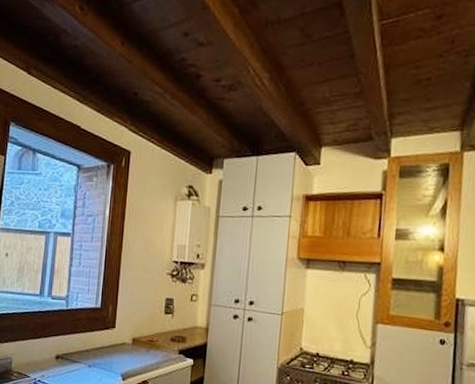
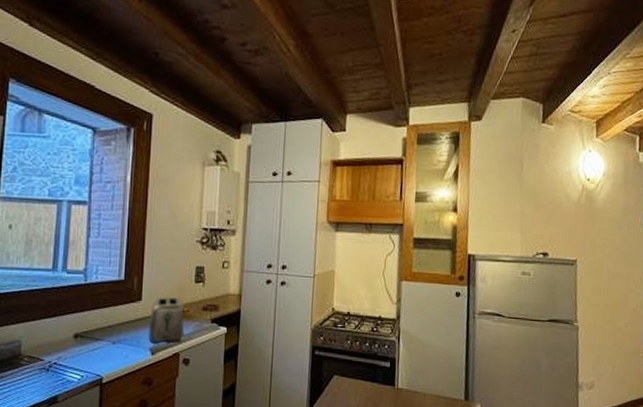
toaster: none [120,326,154,372] -> present [148,297,184,345]

